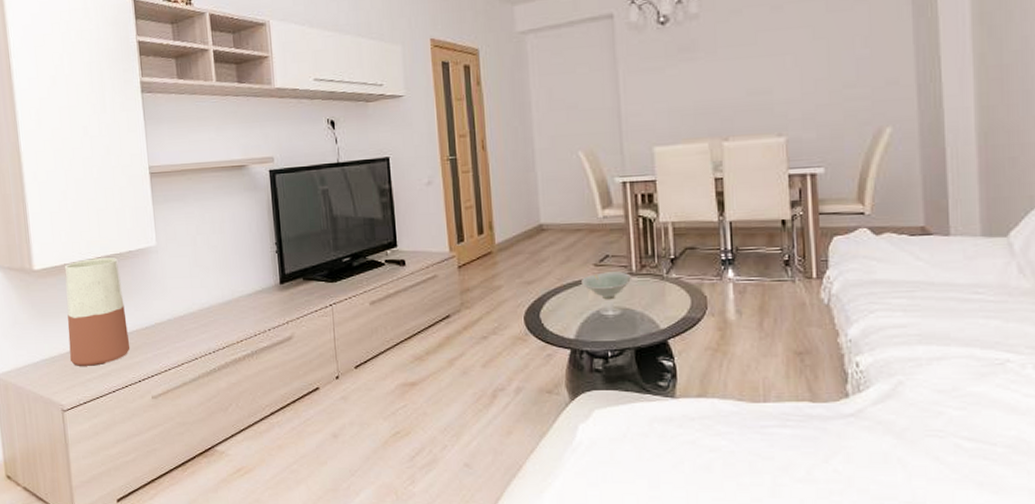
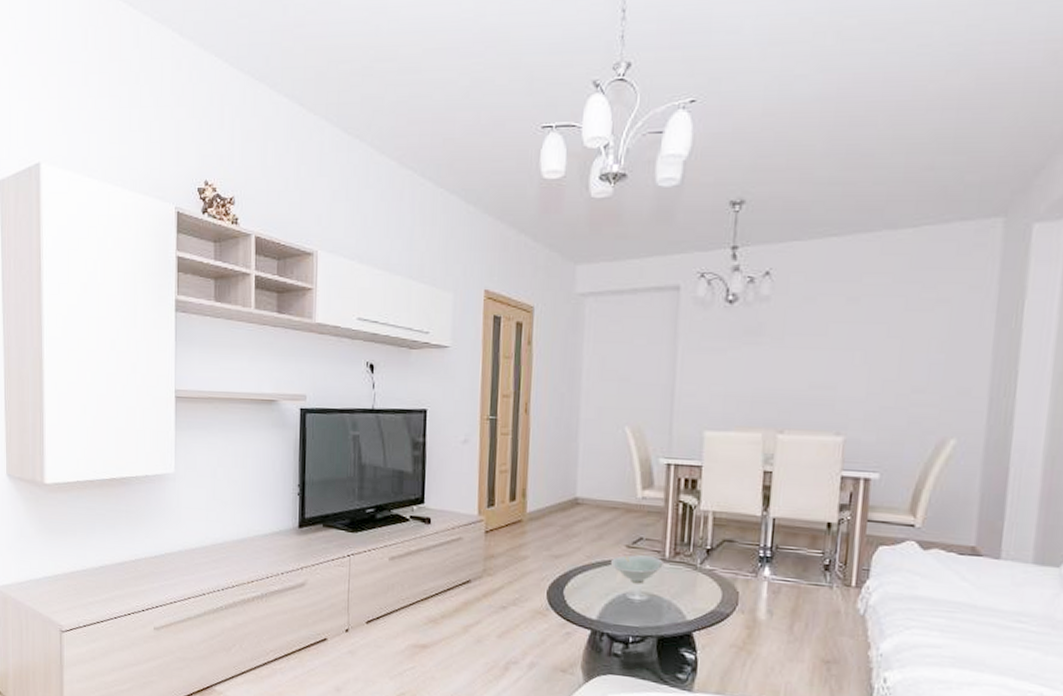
vase: present [64,258,130,366] -> none [74,478,137,589]

